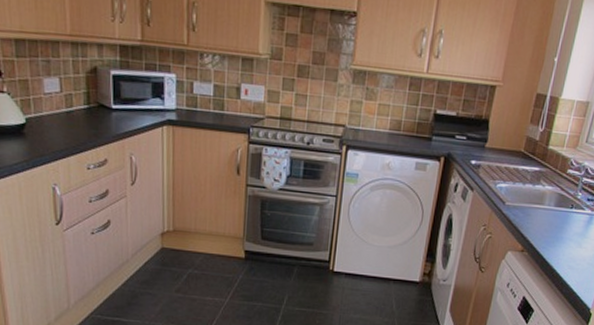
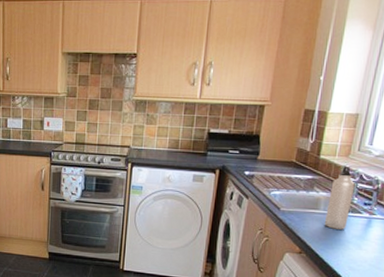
water bottle: none [547,158,580,227] -> present [324,165,355,230]

